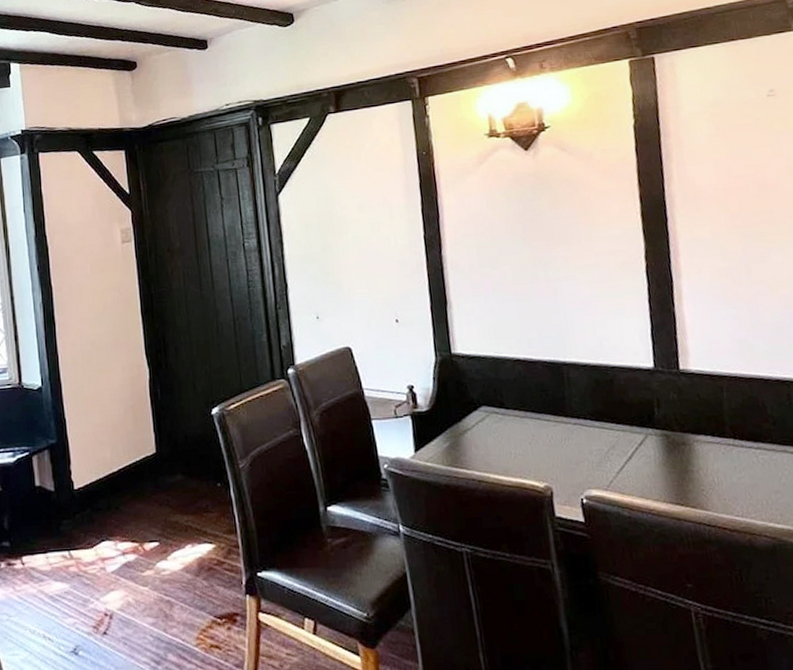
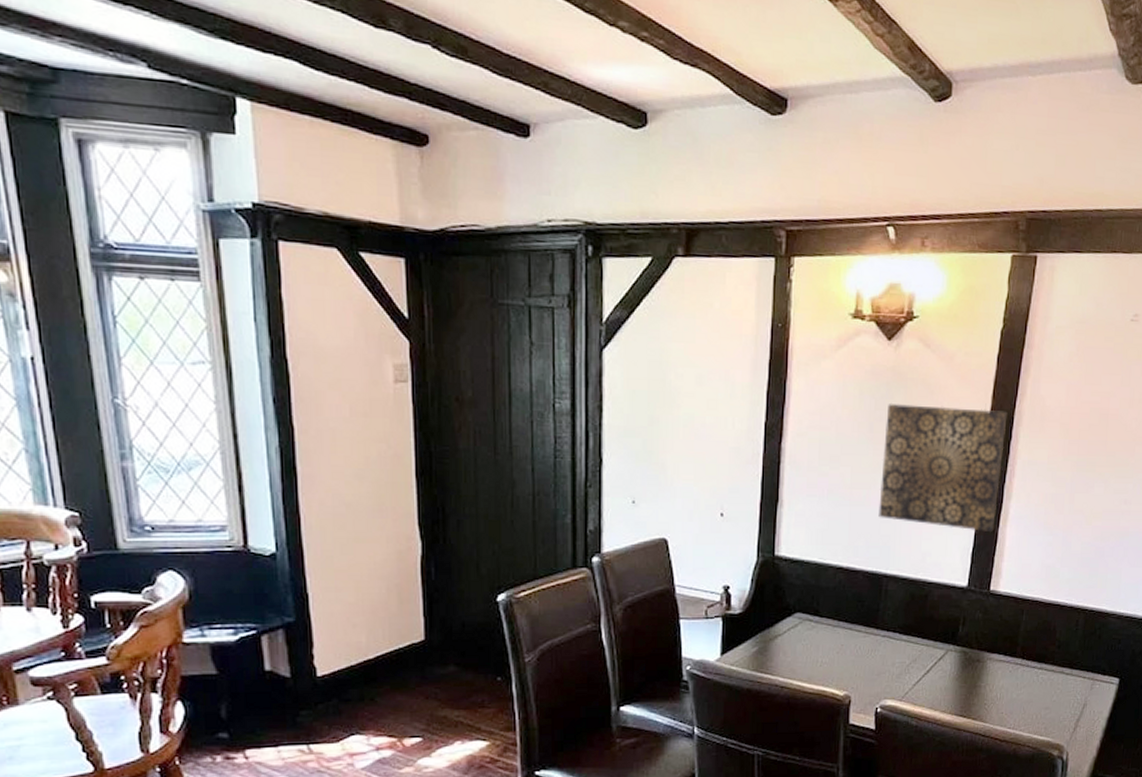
wall art: none [536,196,669,312] -> present [878,402,1008,531]

